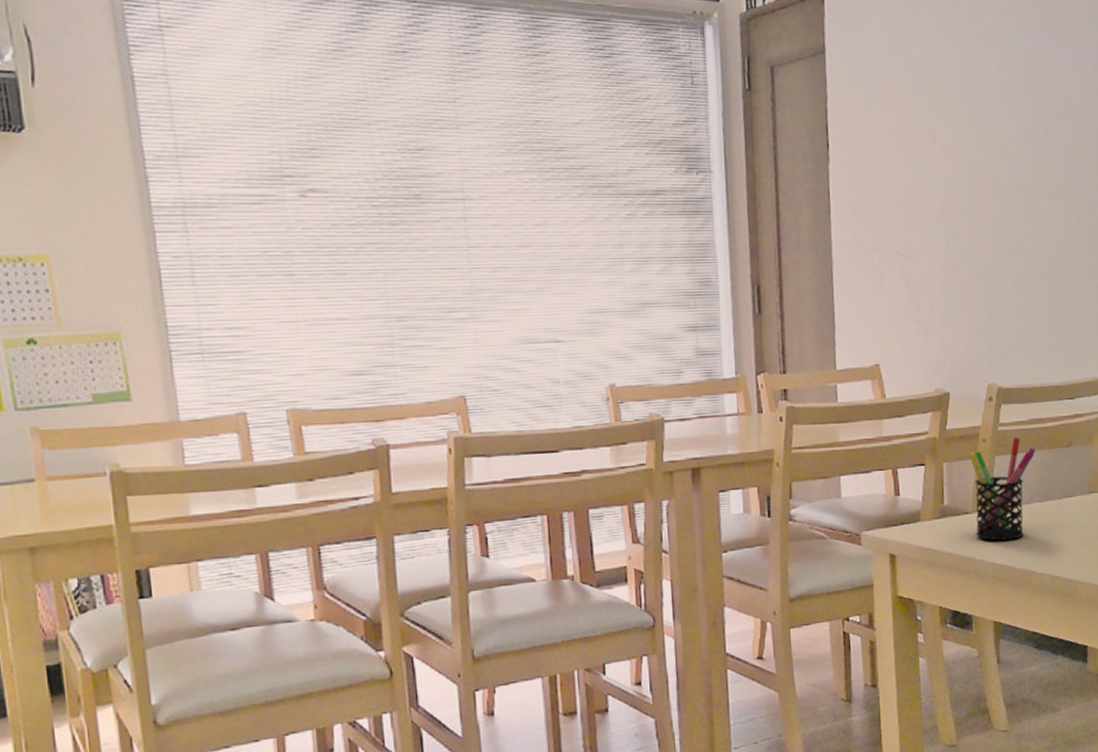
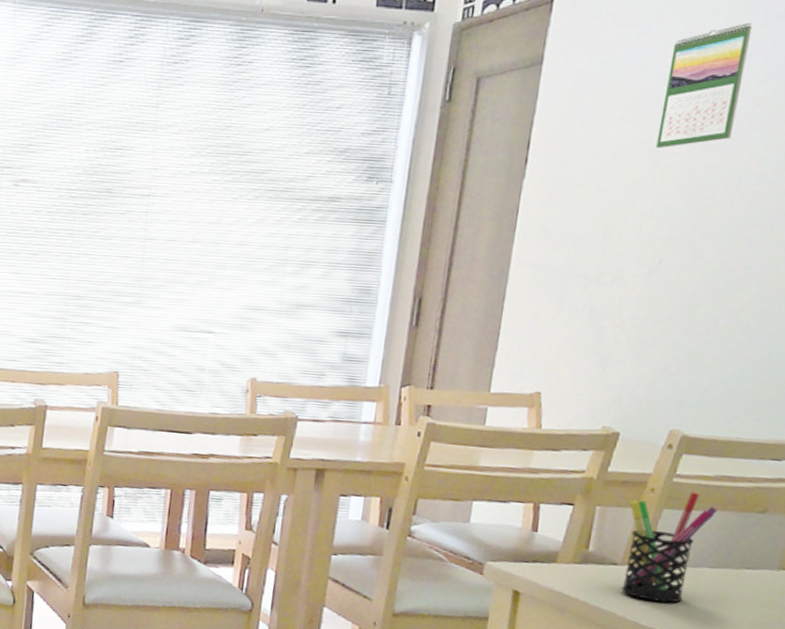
calendar: none [929,15,988,130] -> present [656,22,753,149]

